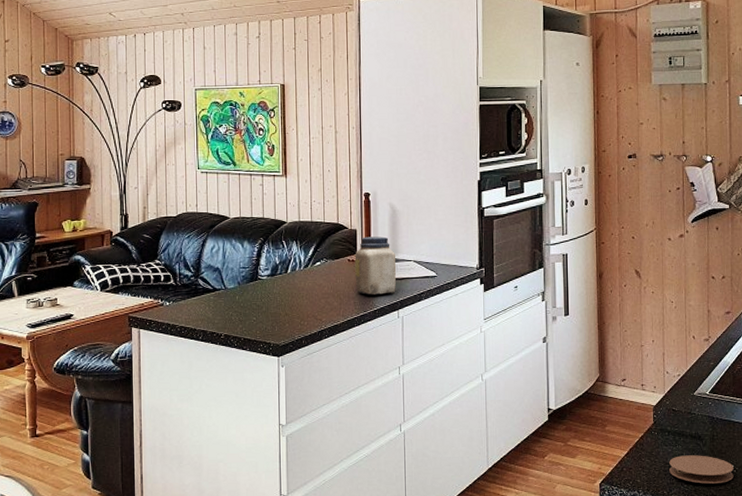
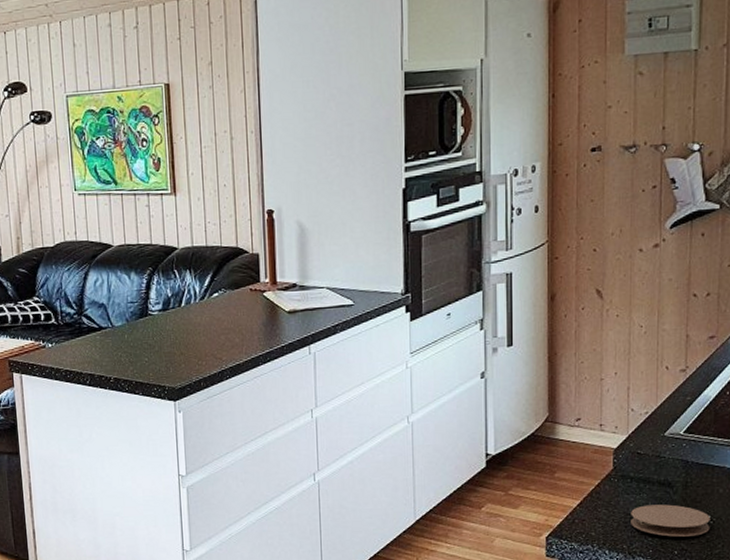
jar: present [355,236,397,295] -> none [257,260,307,329]

